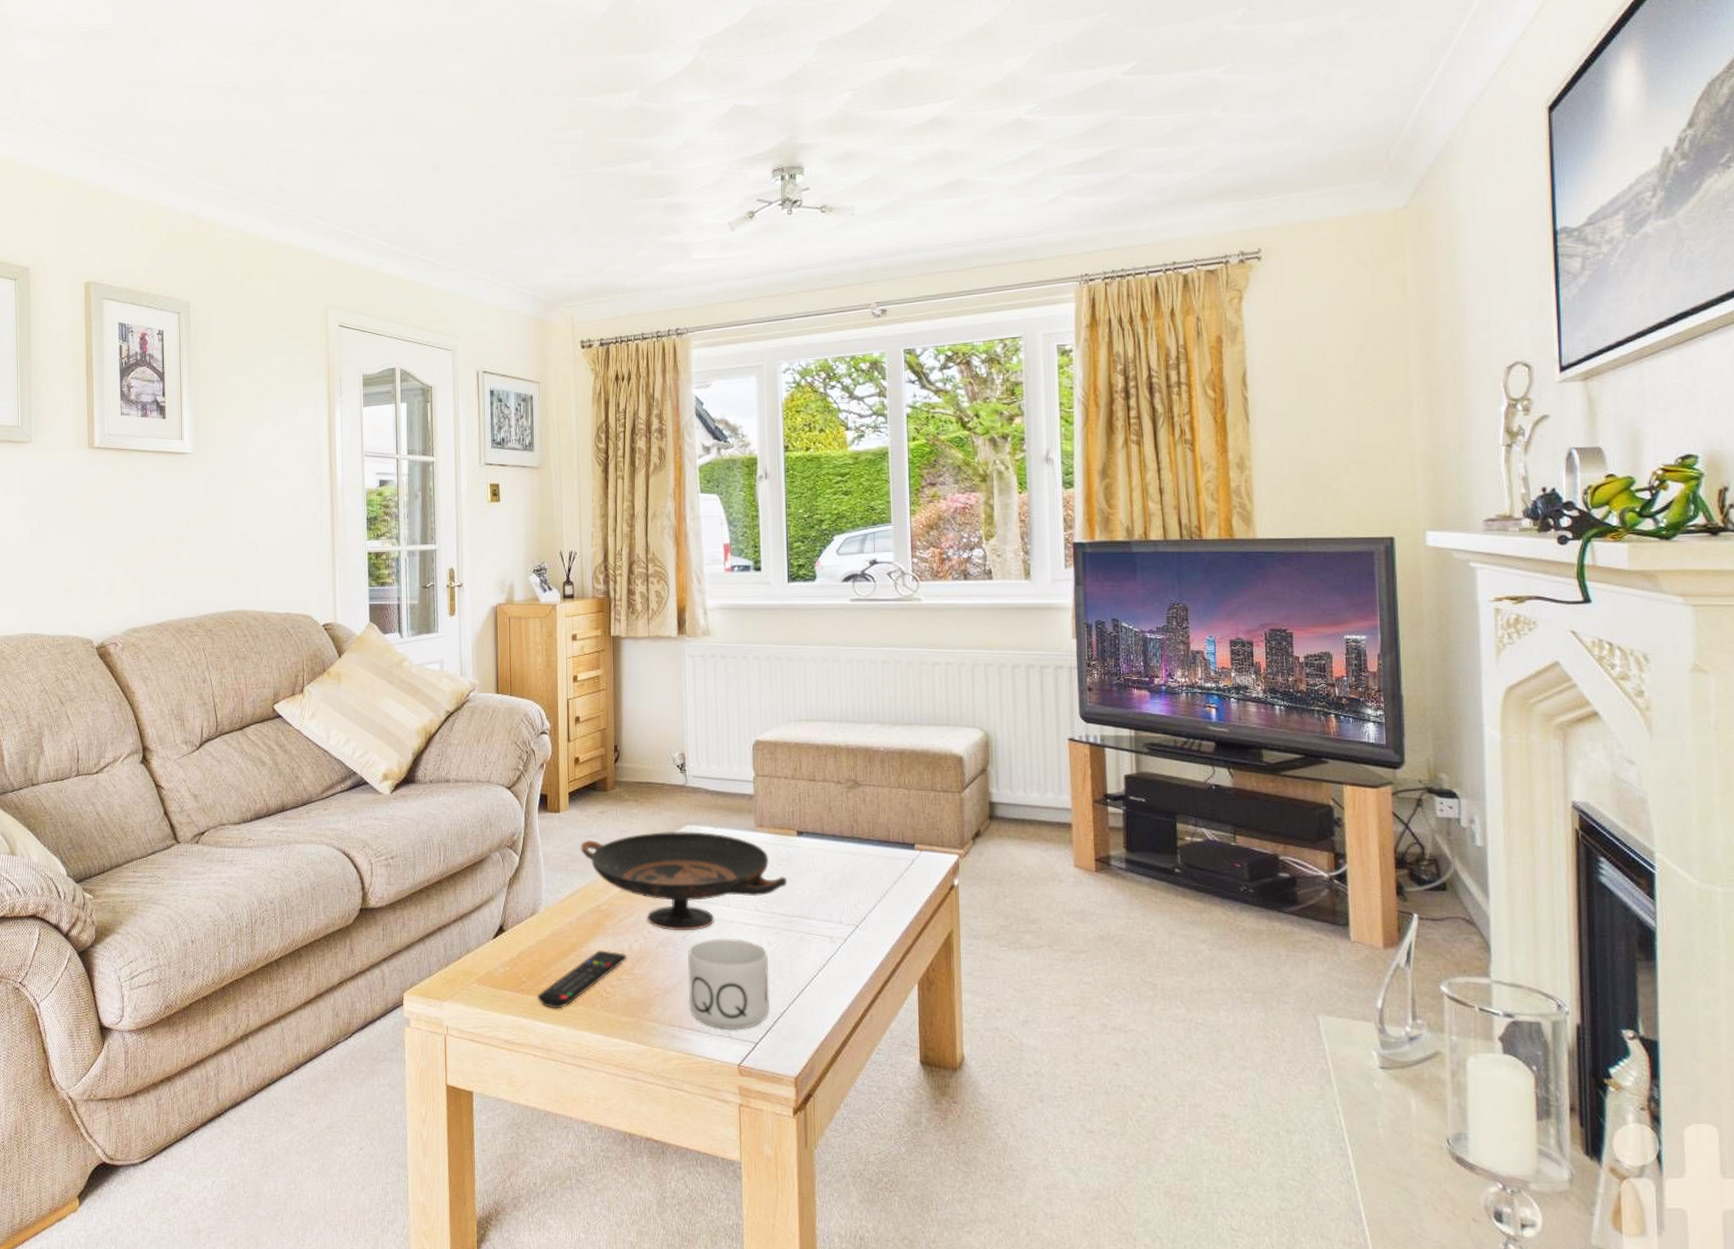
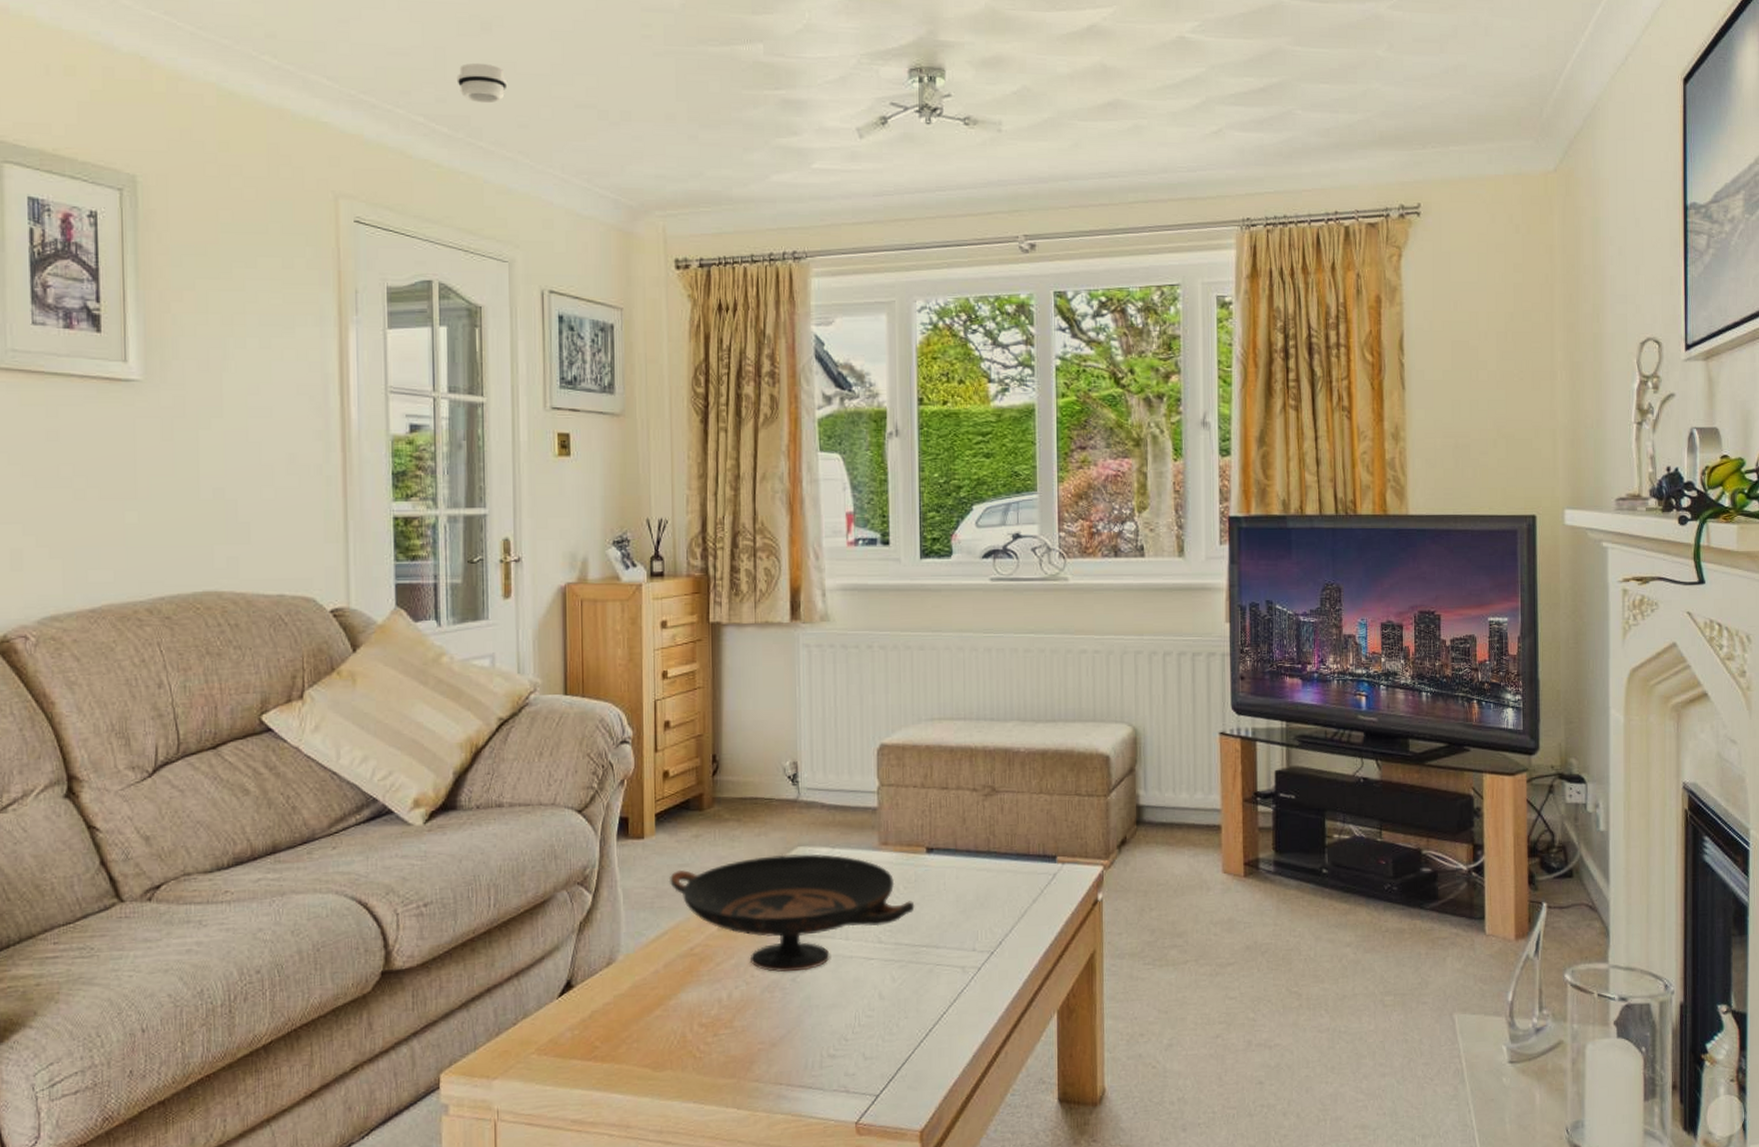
smoke detector: none [413,197,451,228] -> present [456,62,508,104]
remote control: present [537,950,627,1009] -> none [613,1002,726,1076]
mug: present [687,938,769,1030] -> none [798,976,893,1083]

